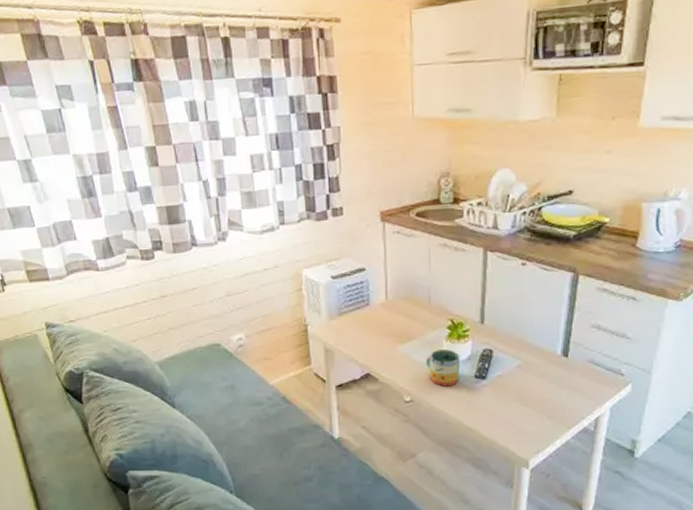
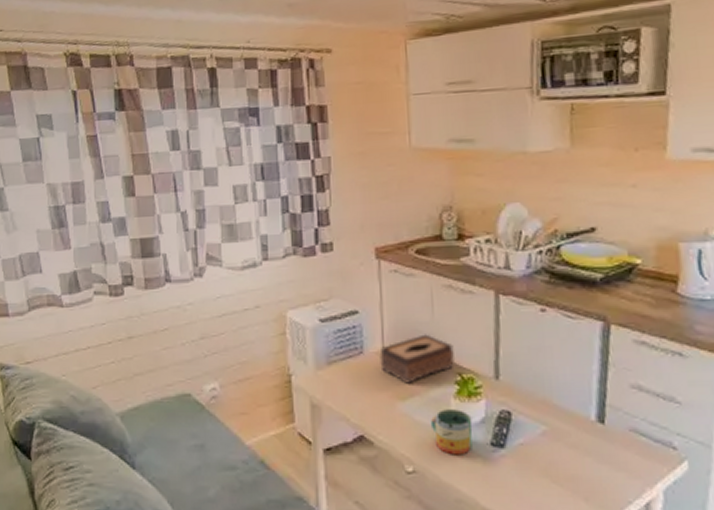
tissue box: none [383,287,447,329] -> present [379,334,454,384]

